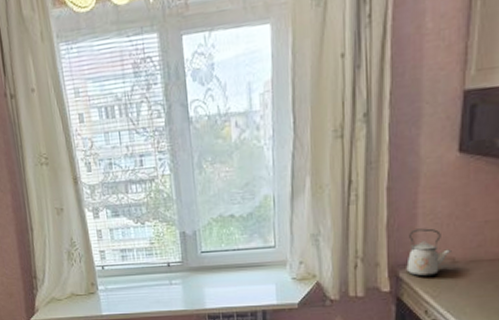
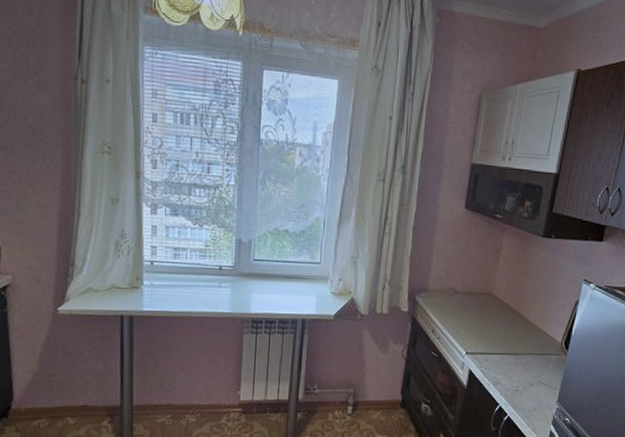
kettle: present [406,228,452,277] -> none [421,263,455,302]

